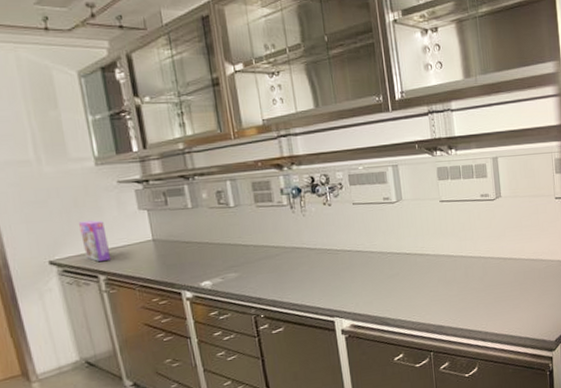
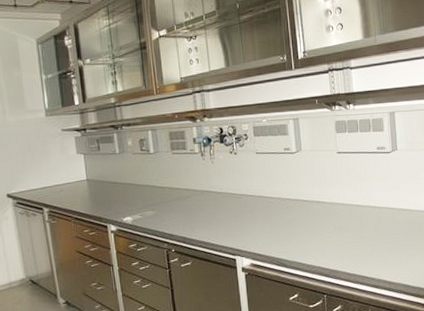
box: present [79,220,111,262] -> none [31,162,54,197]

